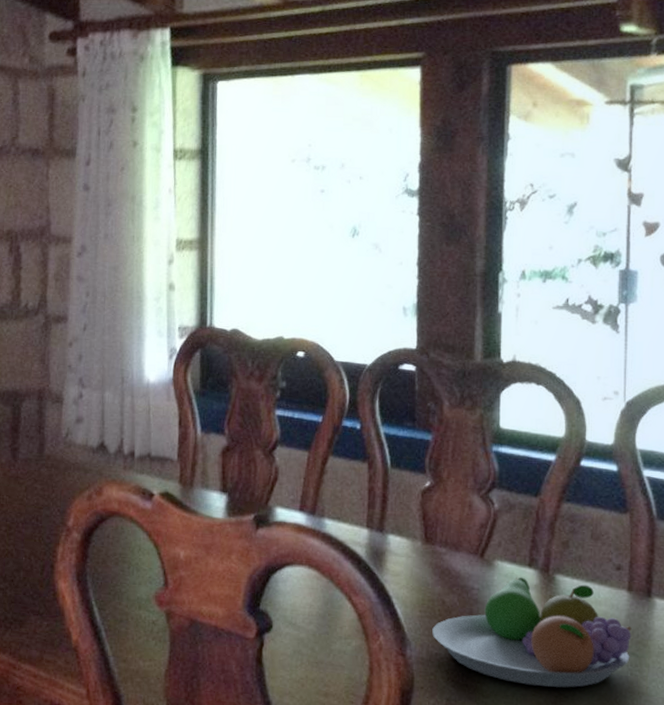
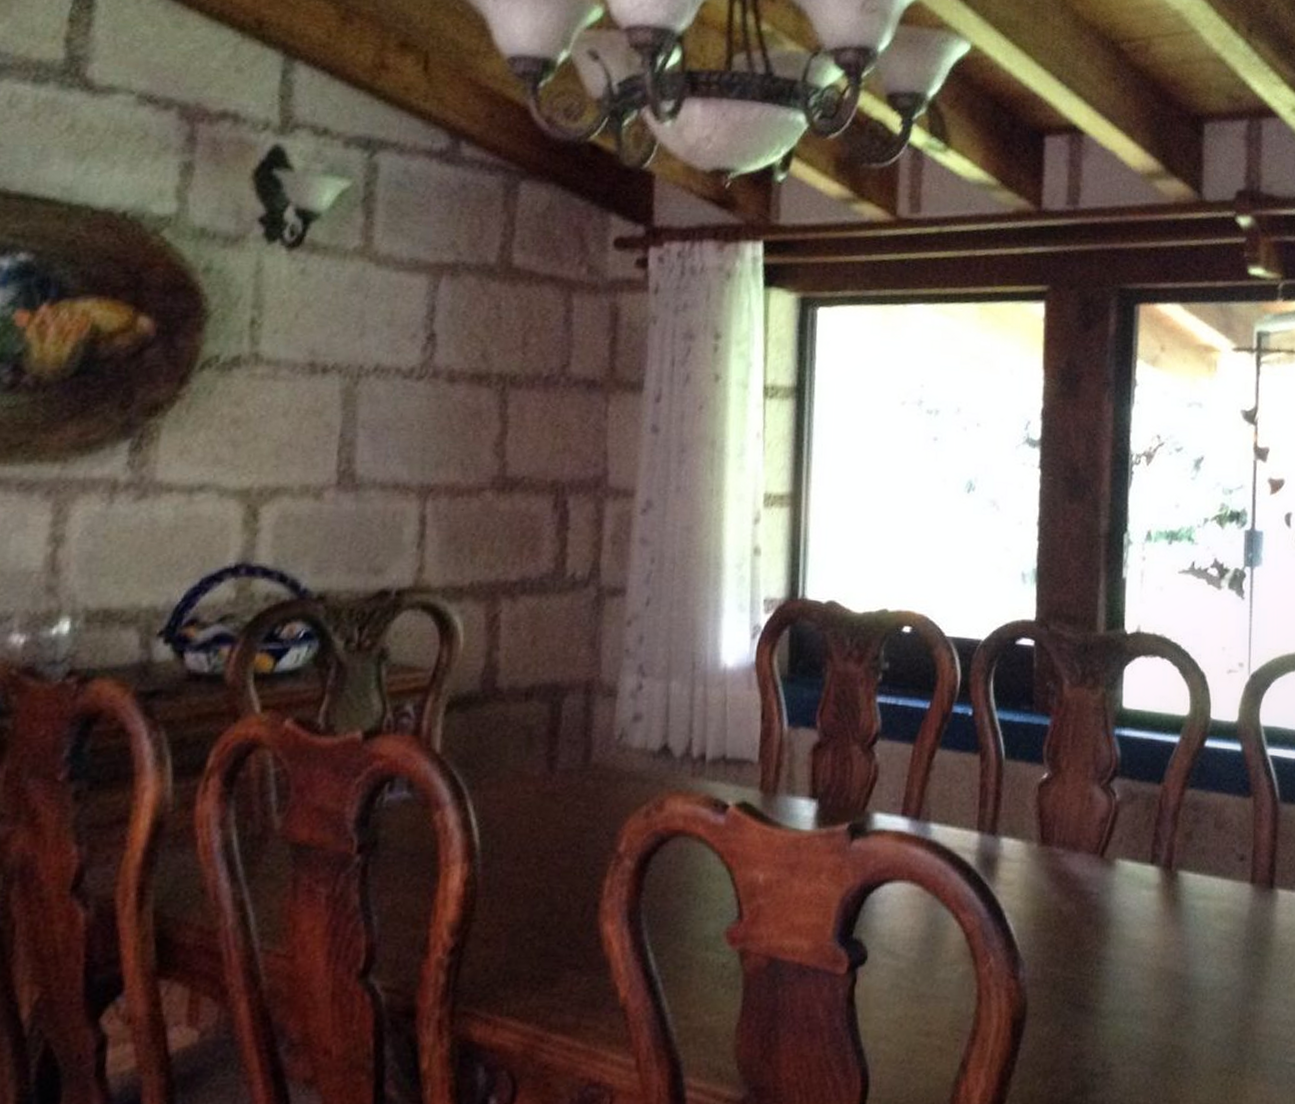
fruit bowl: present [432,577,632,688] -> none [1047,876,1254,999]

